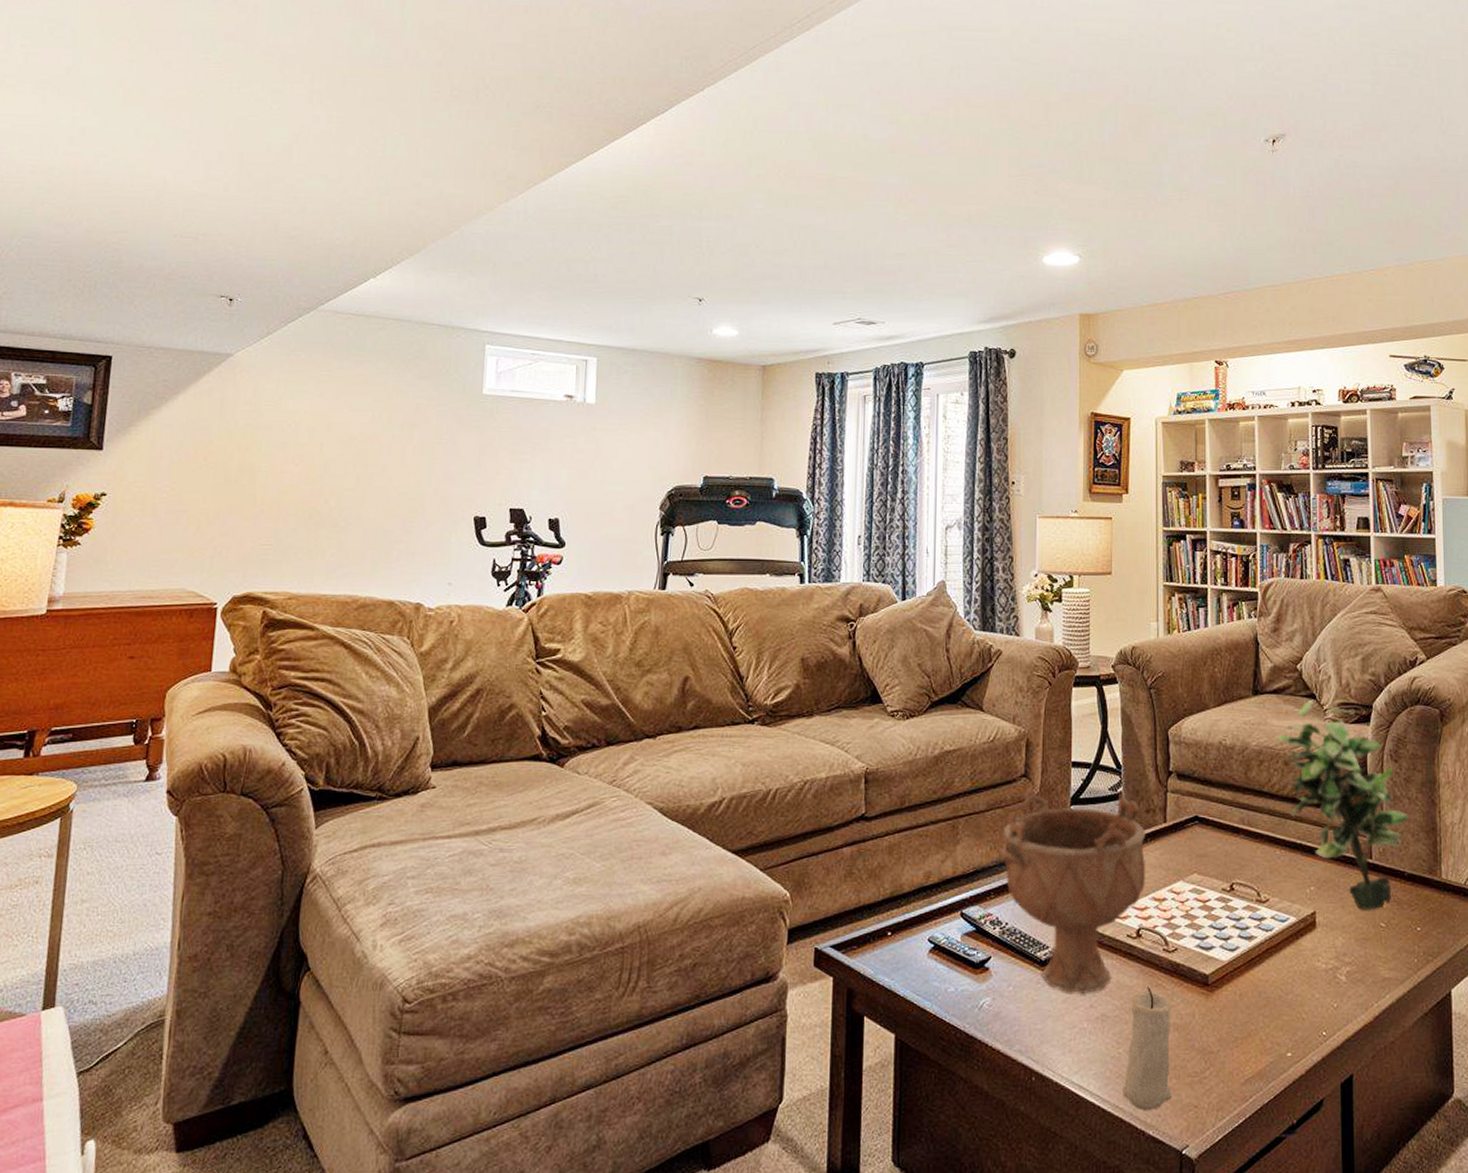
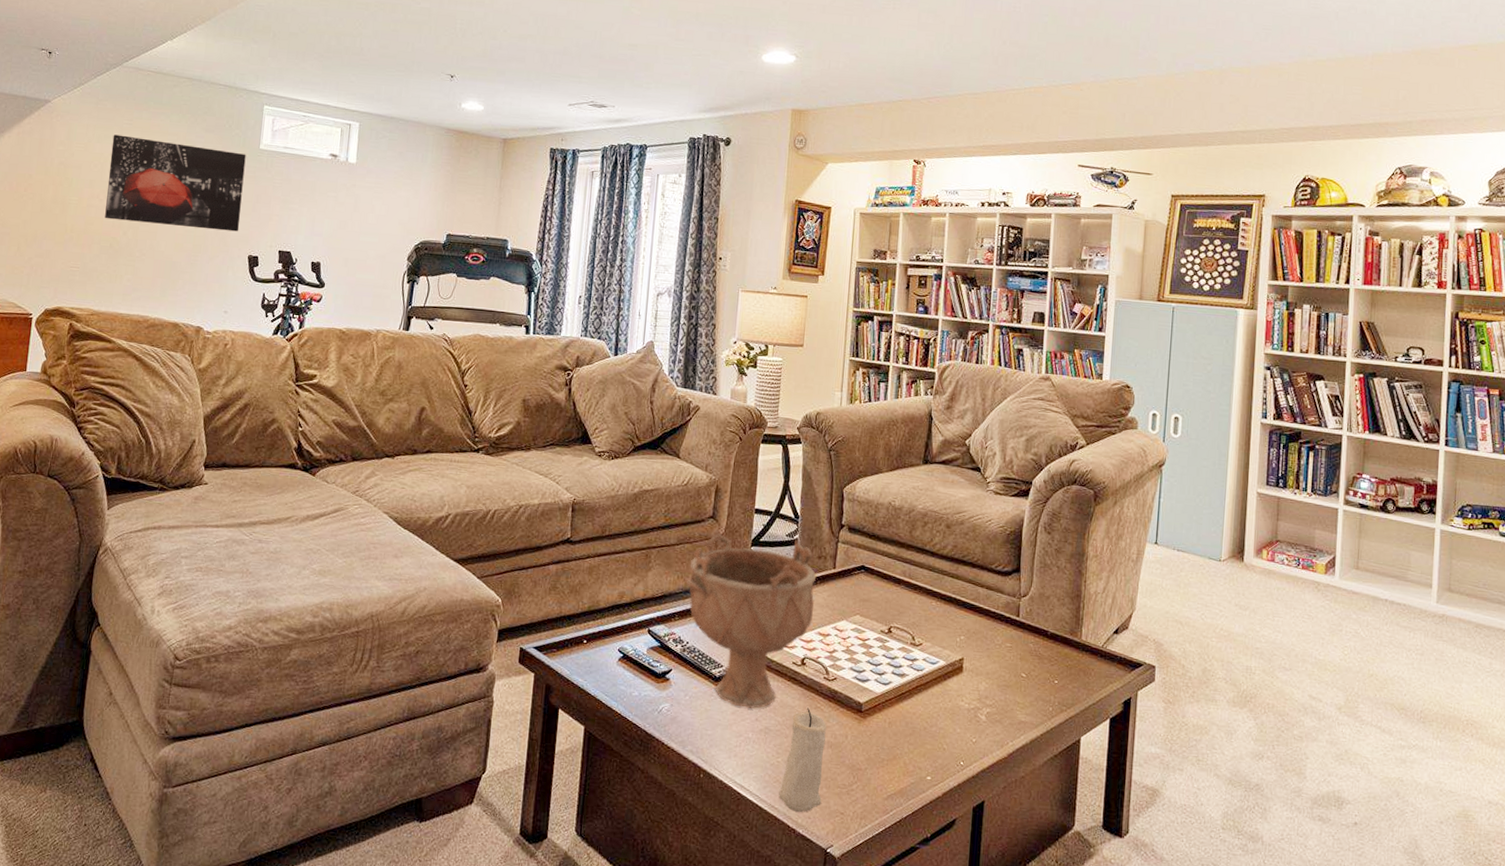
wall art: none [302,388,467,490] -> present [105,134,246,232]
potted plant: present [1277,700,1409,910] -> none [941,473,1056,662]

